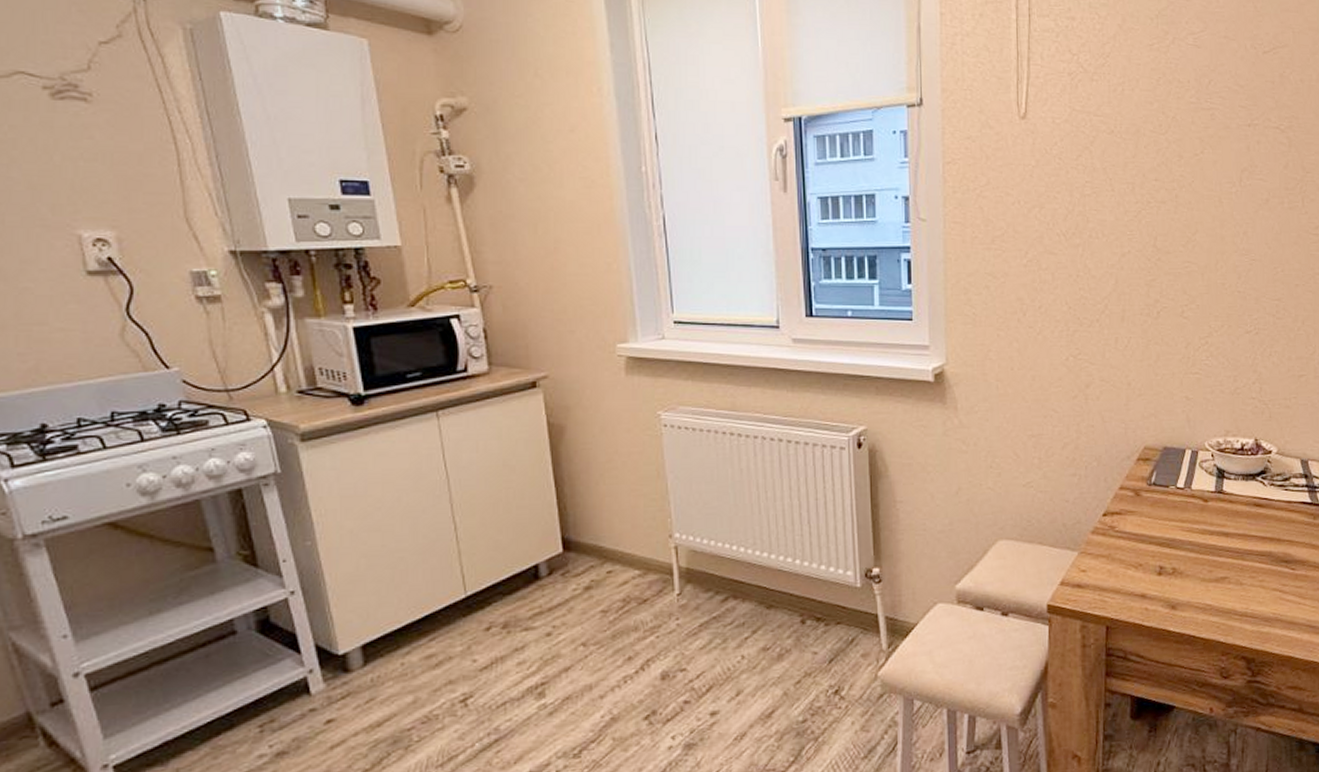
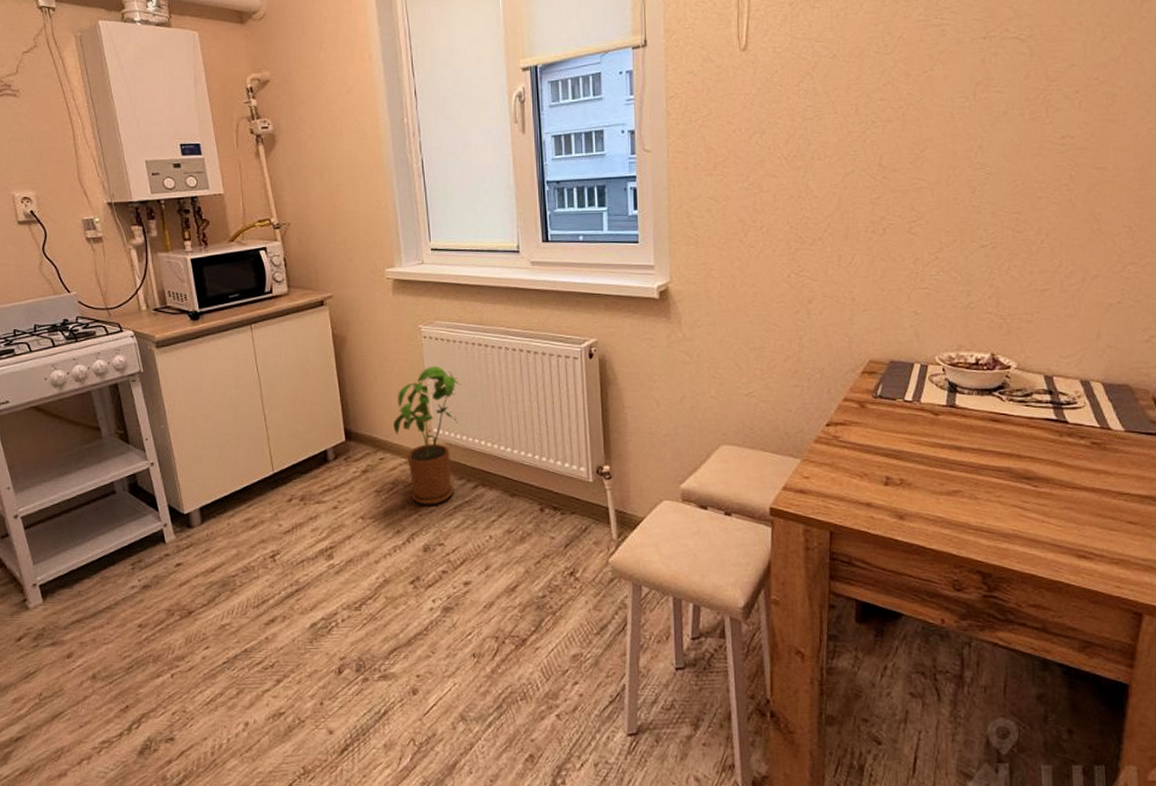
house plant: none [625,459,709,625] -> present [393,365,461,505]

